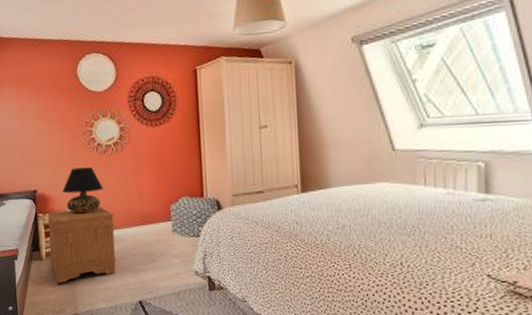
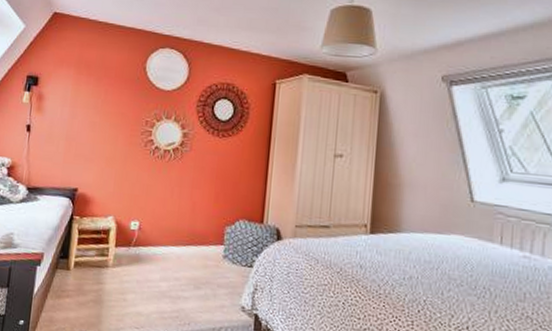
nightstand: present [48,207,116,283] -> none [77,215,160,300]
table lamp: present [63,167,104,213] -> none [107,170,154,223]

